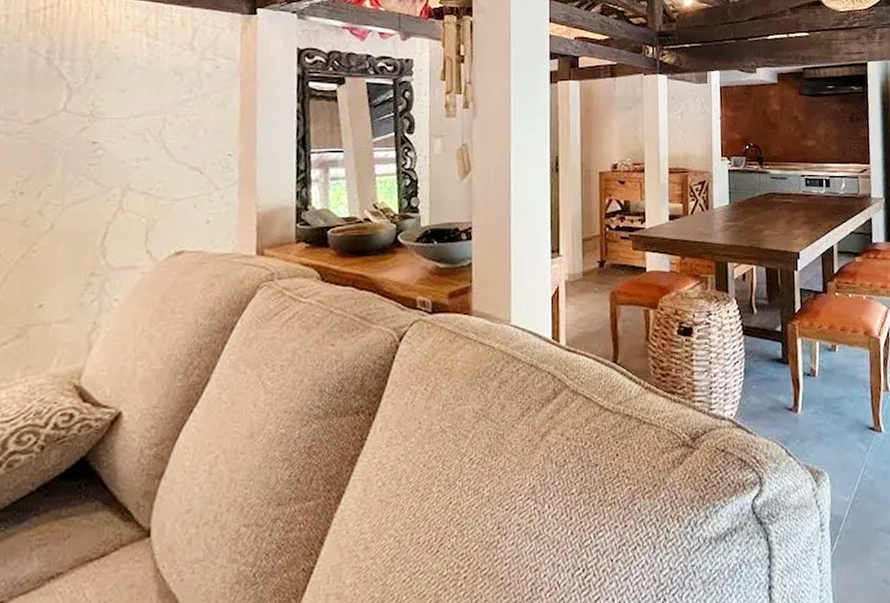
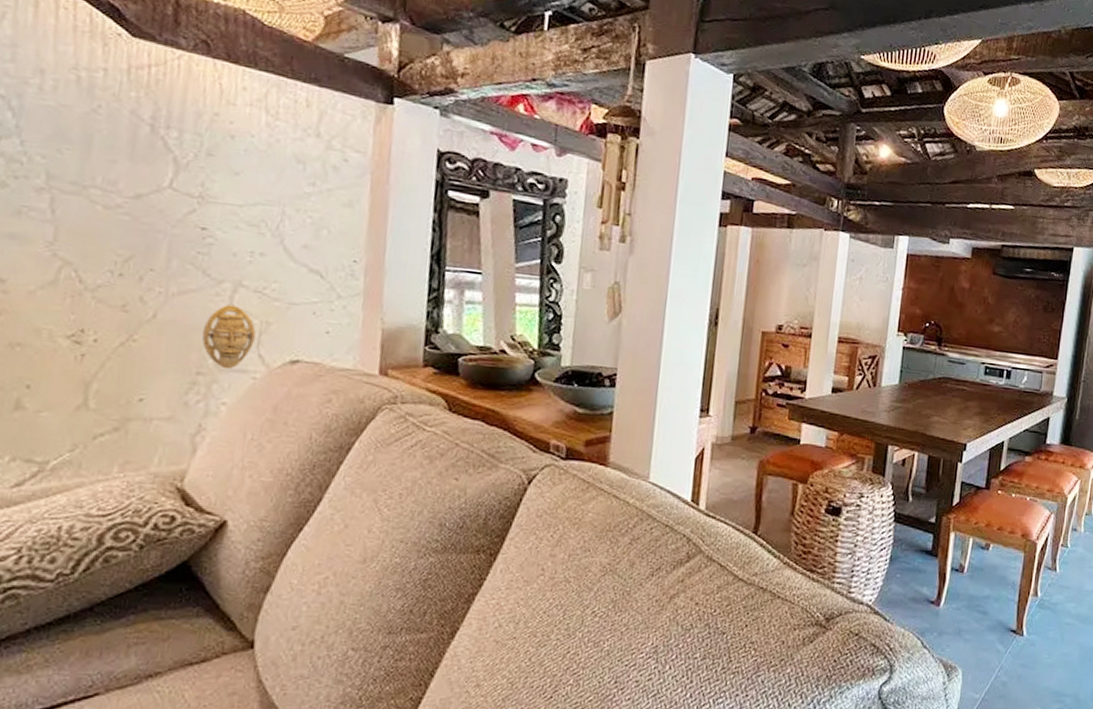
mask: none [95,208,144,268] -> present [202,304,256,370]

